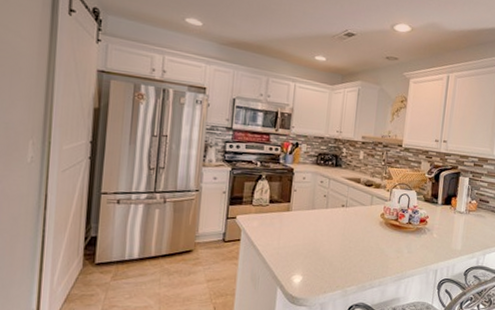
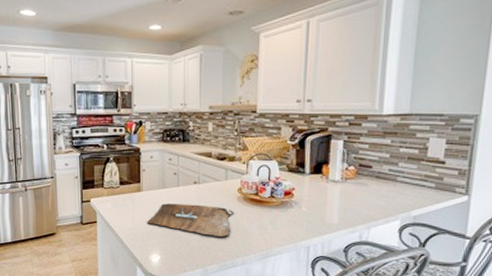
cutting board: none [293,224,376,259] -> present [147,203,234,236]

